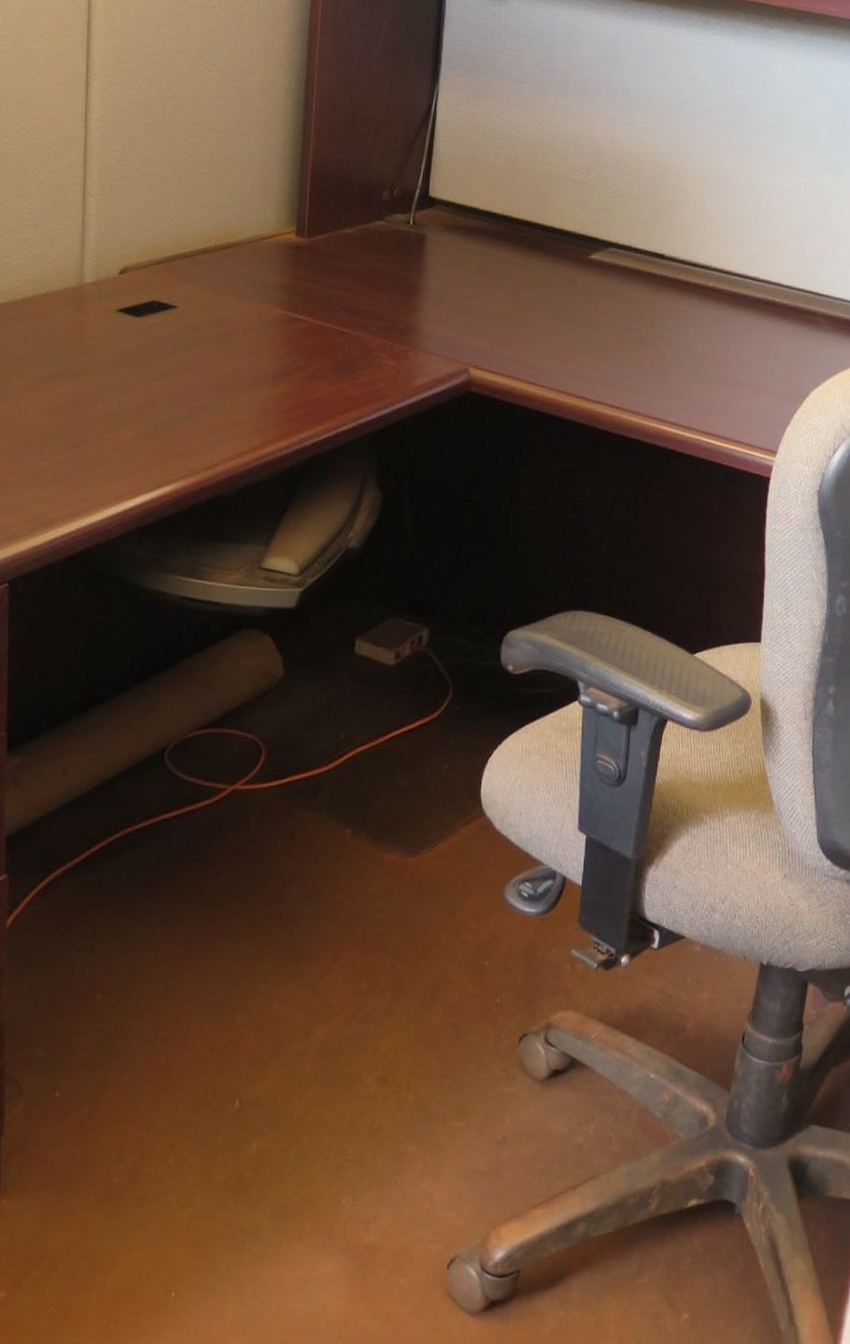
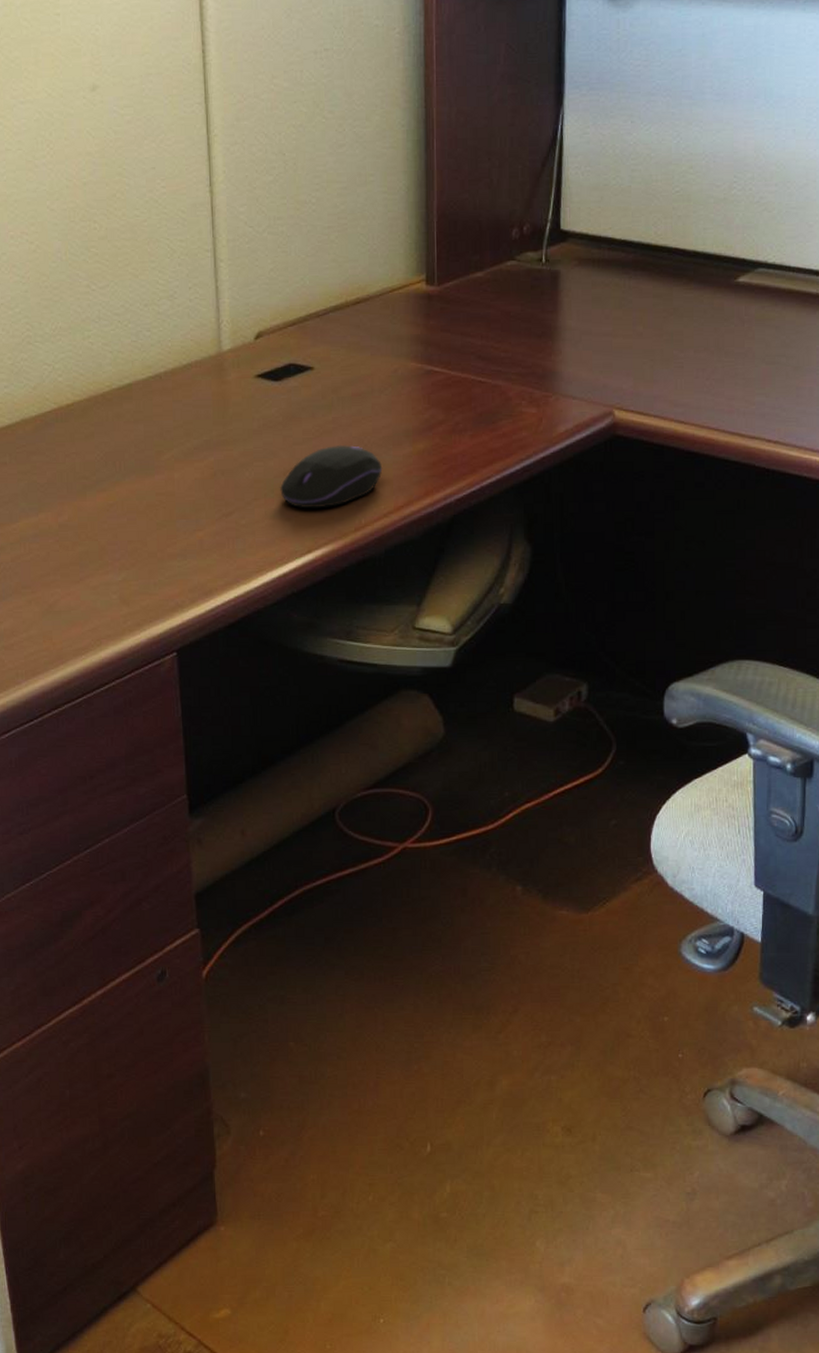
computer mouse: none [133,383,240,445] -> present [280,444,383,509]

